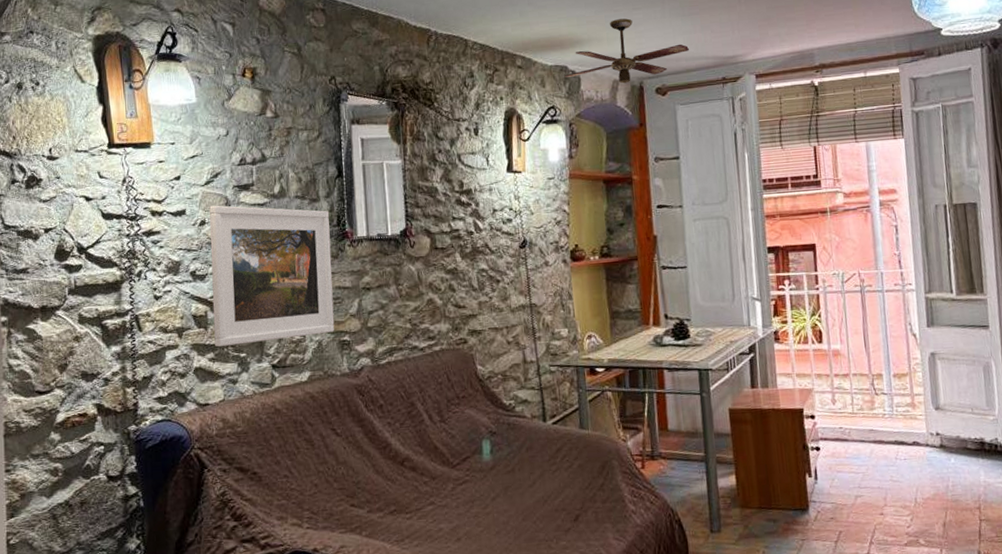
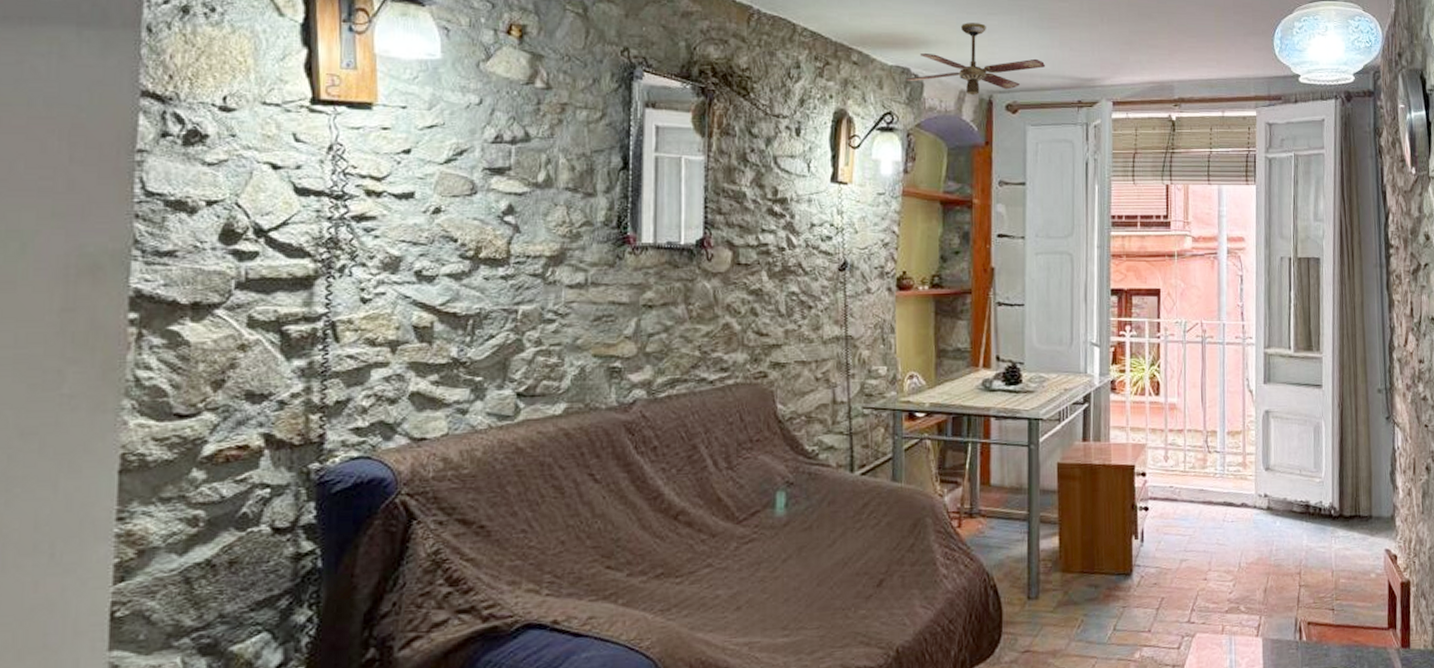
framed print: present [209,205,335,347] -> none [441,190,607,367]

